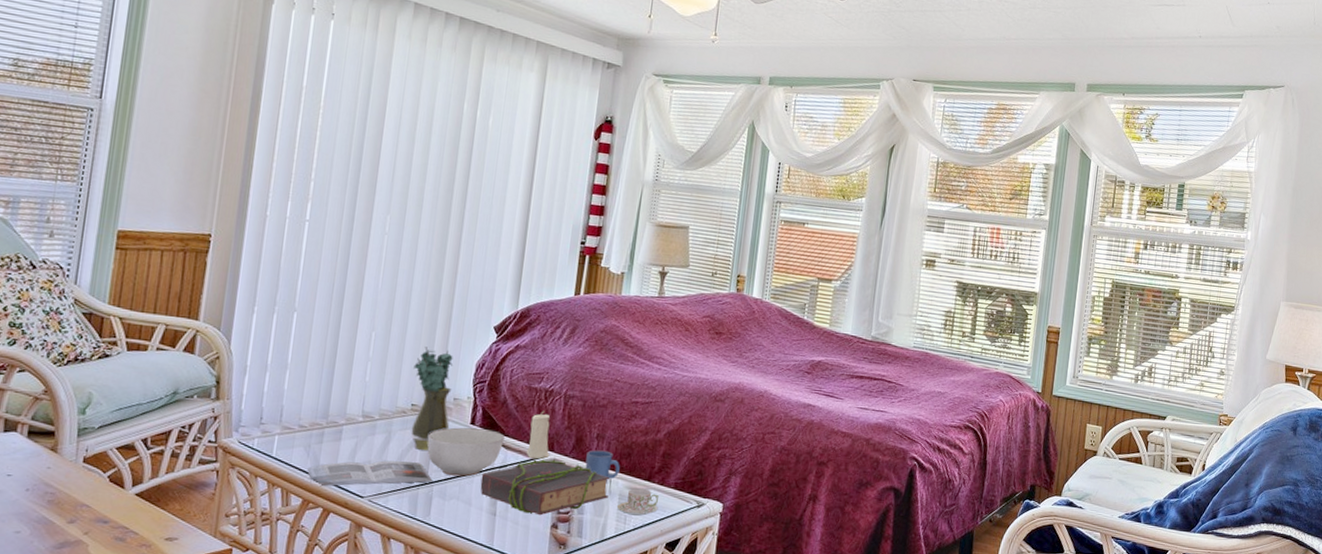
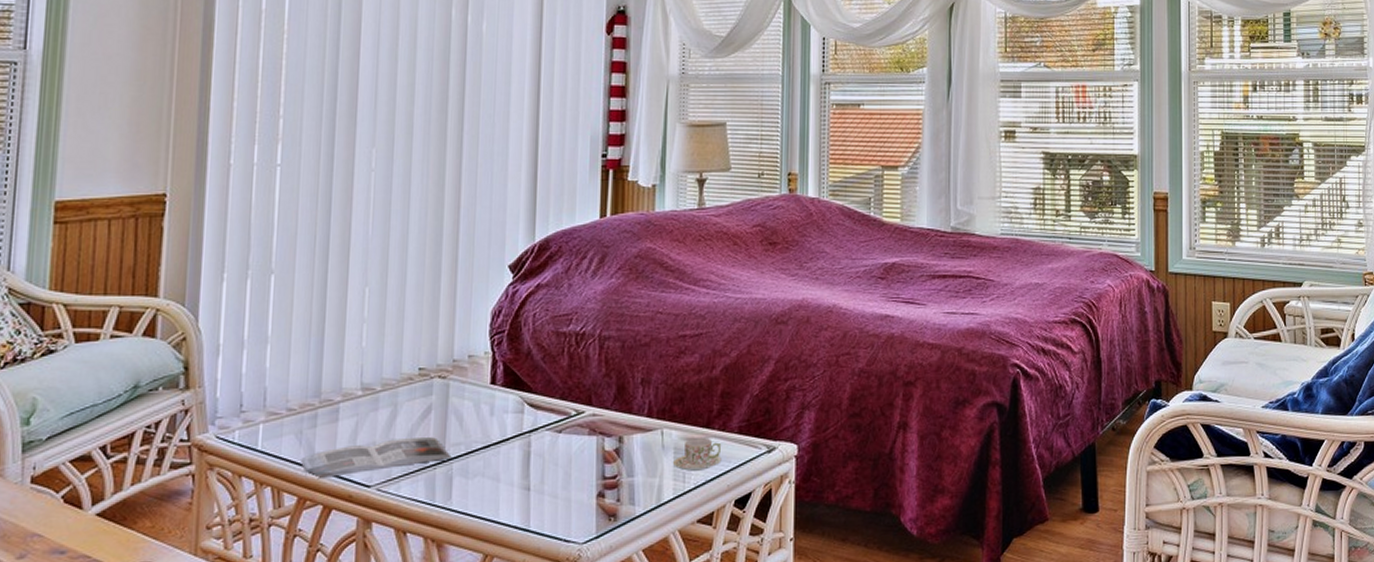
vase: present [410,347,454,450] -> none [417,298,466,422]
bowl: present [427,427,505,477] -> none [441,387,532,449]
book: present [480,459,609,516] -> none [508,415,661,484]
candle: present [526,411,550,460] -> none [559,358,588,418]
mug: present [585,450,620,484] -> none [631,397,672,437]

